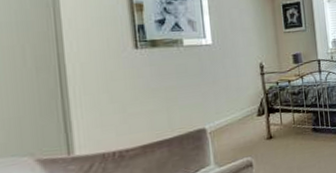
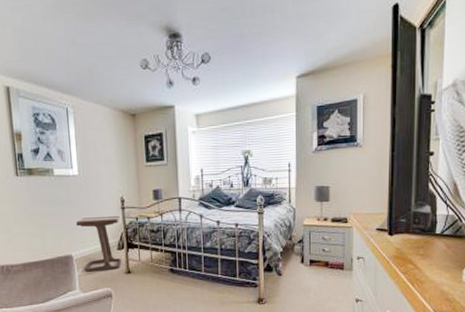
side table: none [210,81,263,149] -> present [76,215,122,275]

